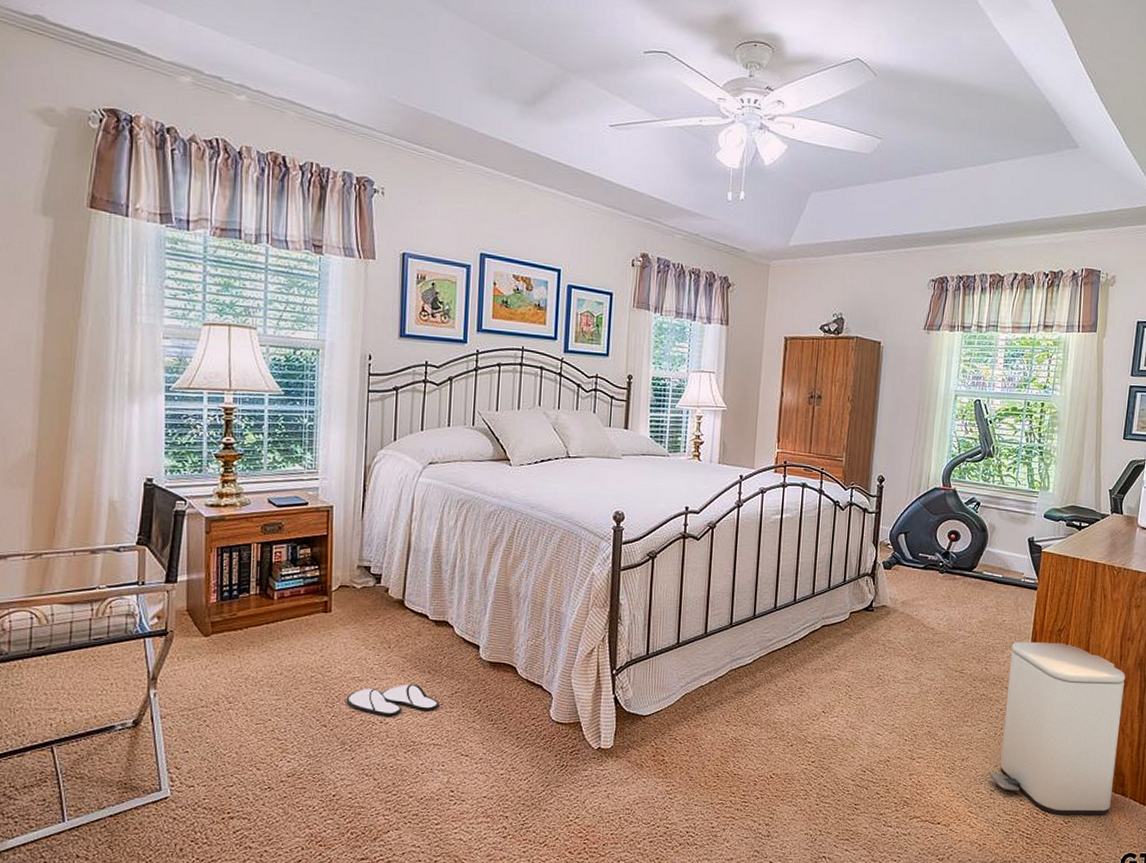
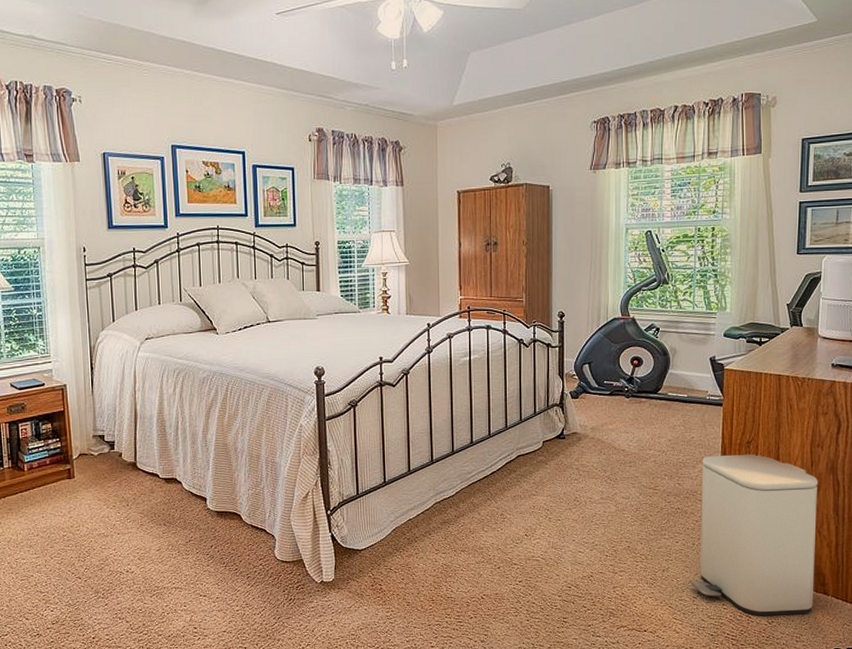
slippers: present [346,683,440,717] -> none [95,535,177,567]

